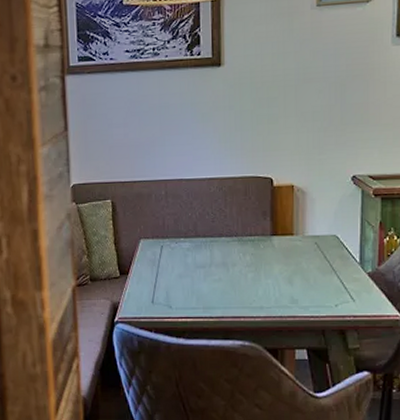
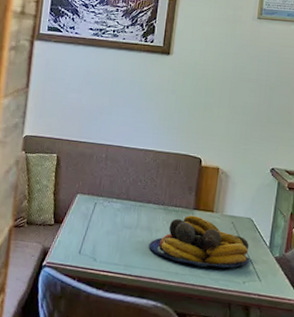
fruit bowl: none [227,242,341,296] -> present [149,215,251,268]

